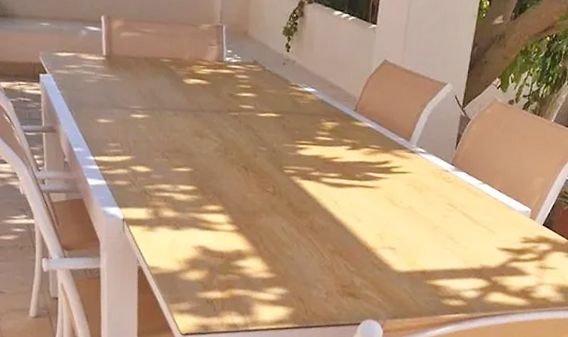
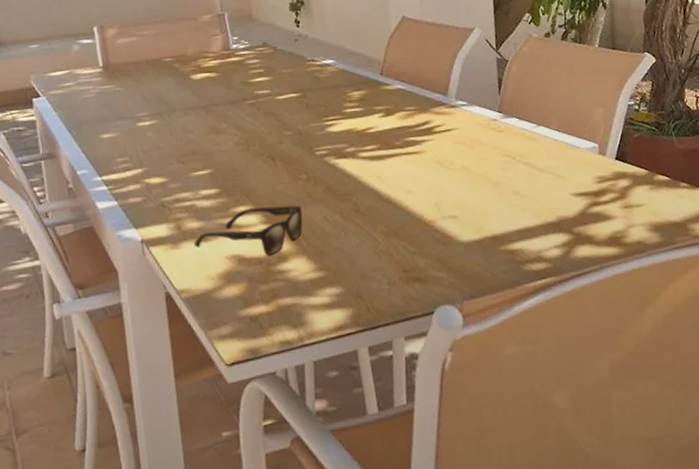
sunglasses: none [167,209,265,253] -> present [193,205,303,256]

